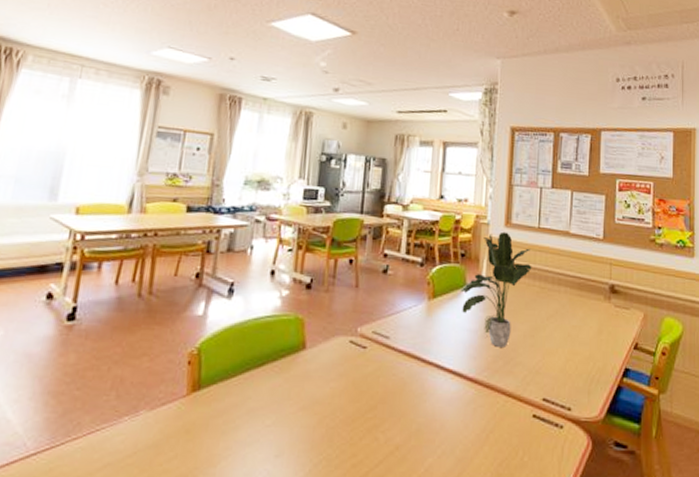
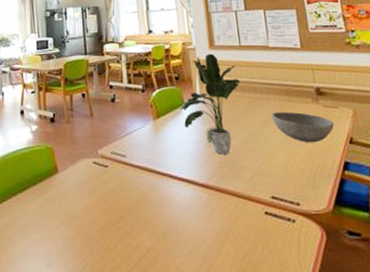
bowl: none [558,306,622,345] -> present [271,111,335,143]

